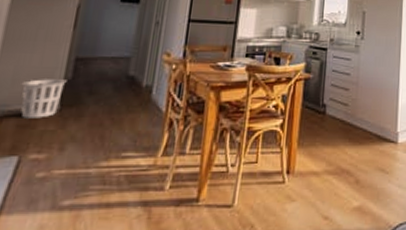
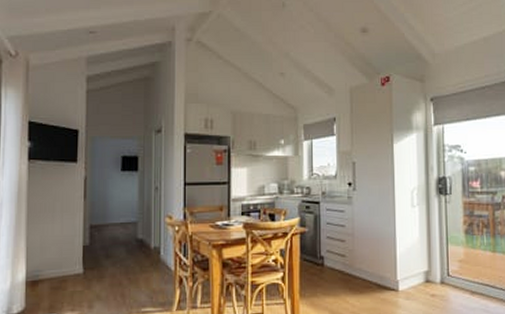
waste basket: present [21,79,67,118] -> none [48,246,86,281]

